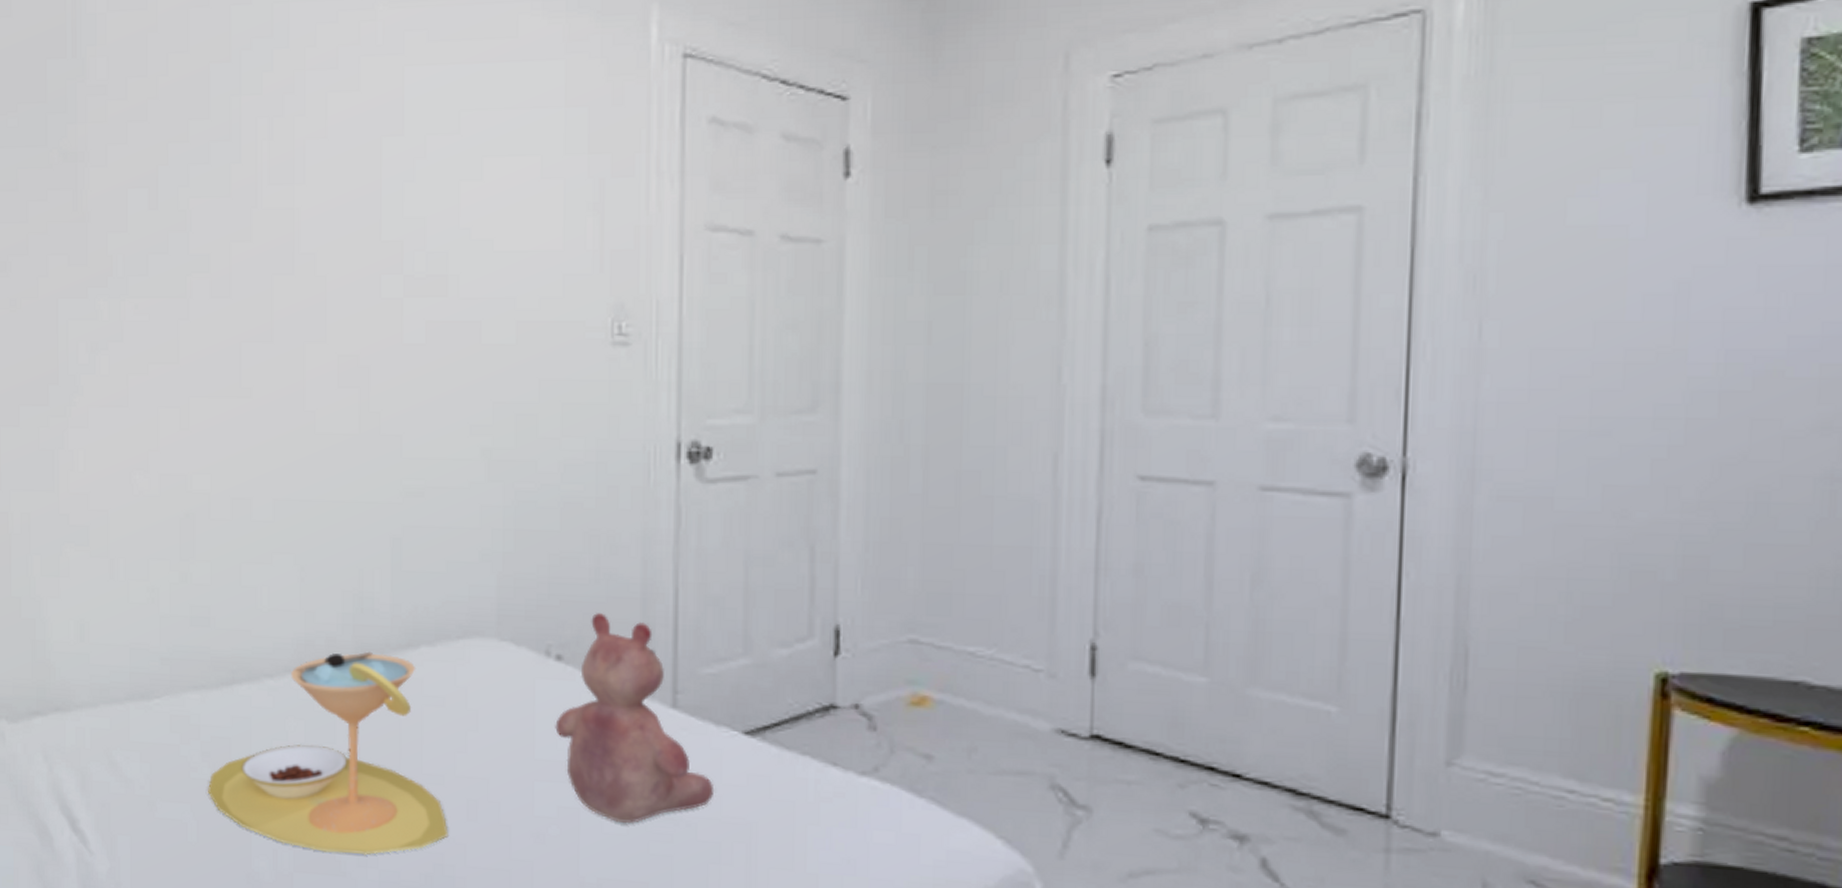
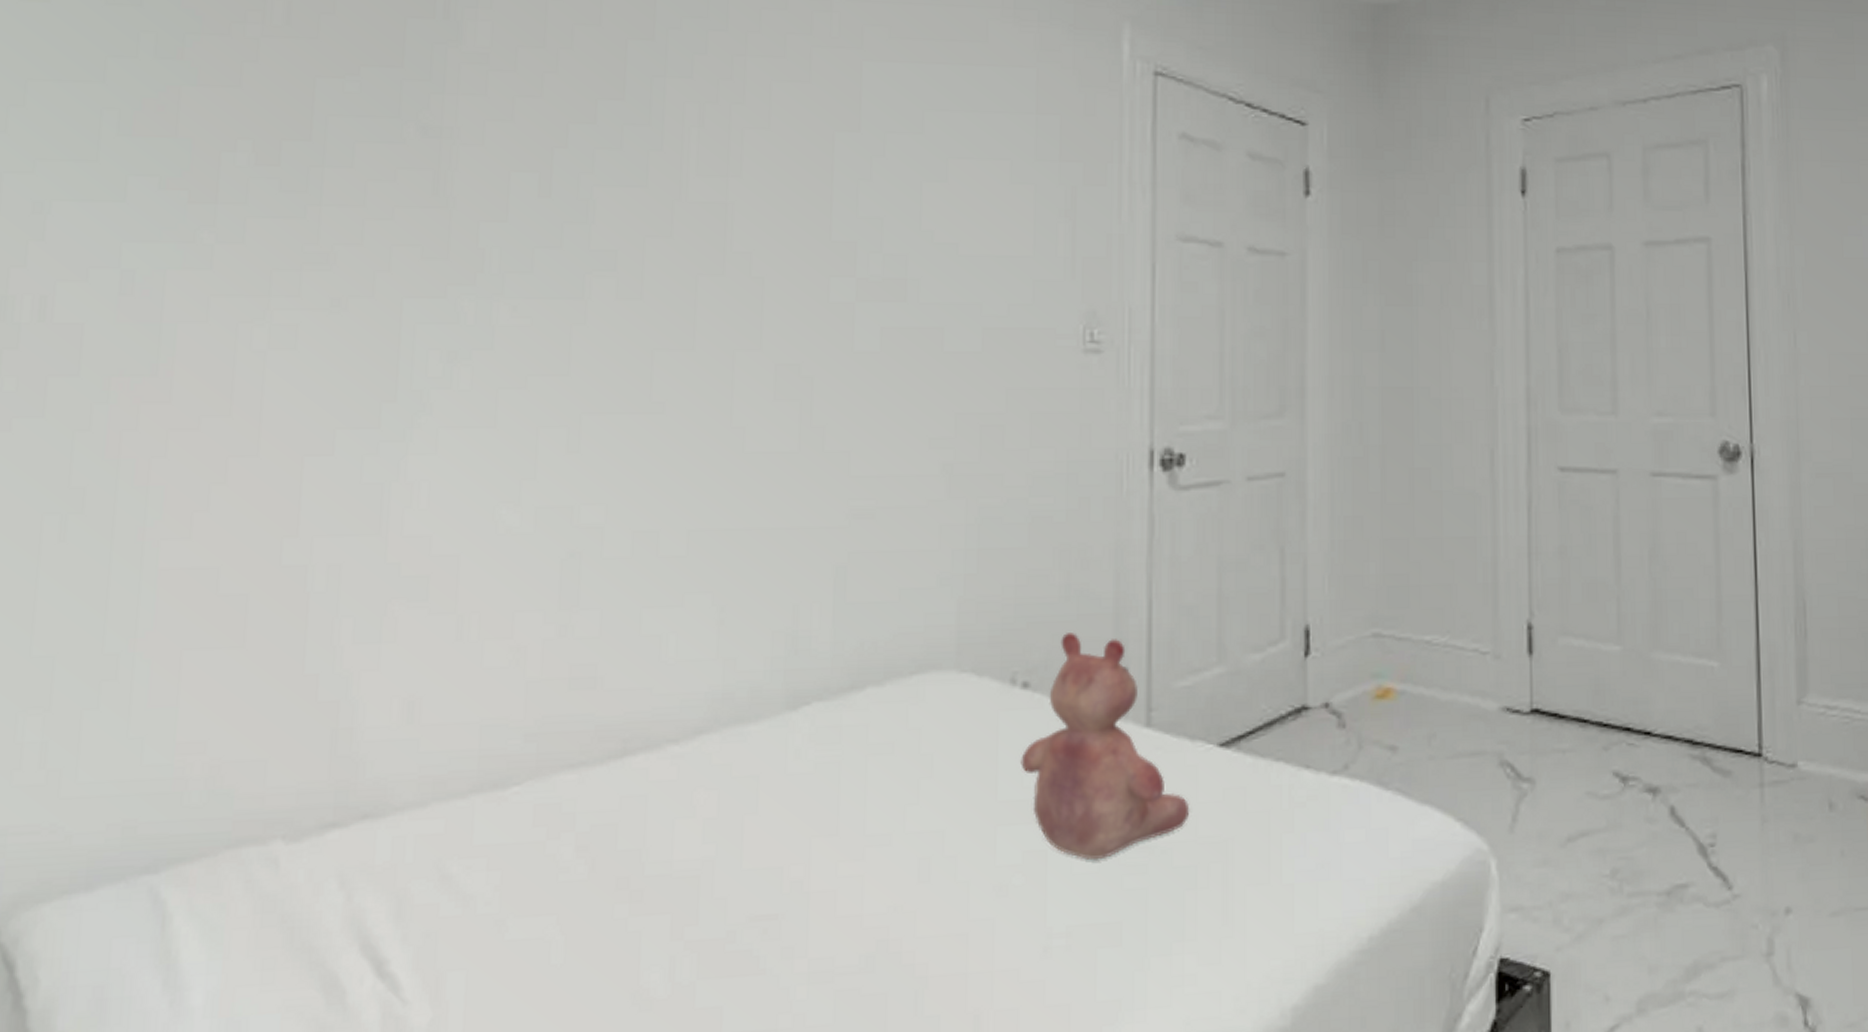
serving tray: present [208,651,448,856] -> none [583,699,895,949]

